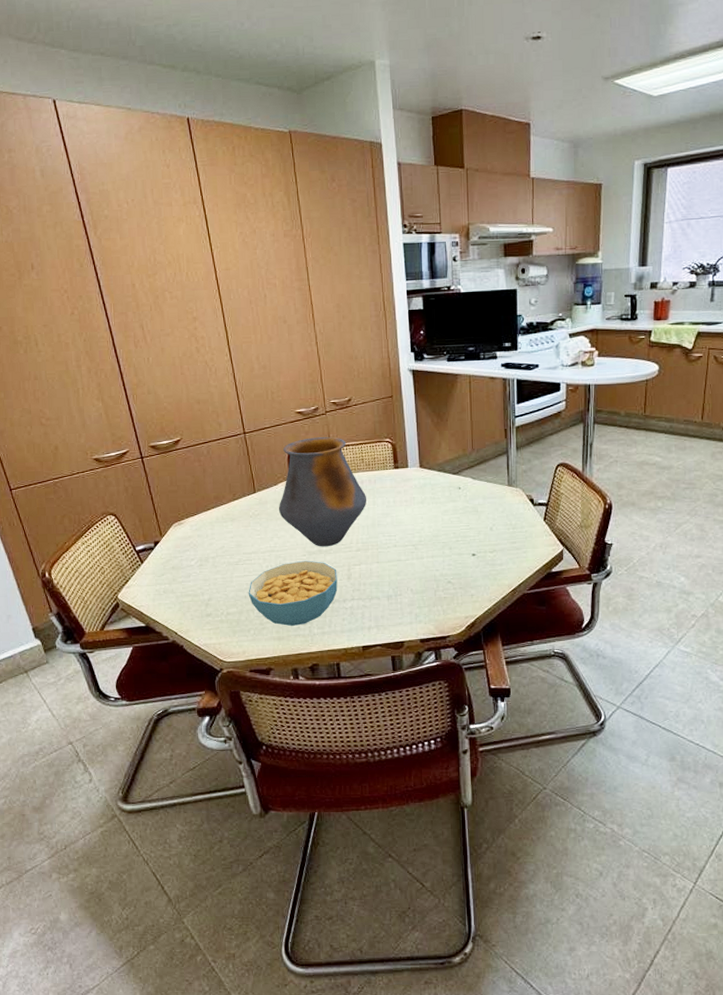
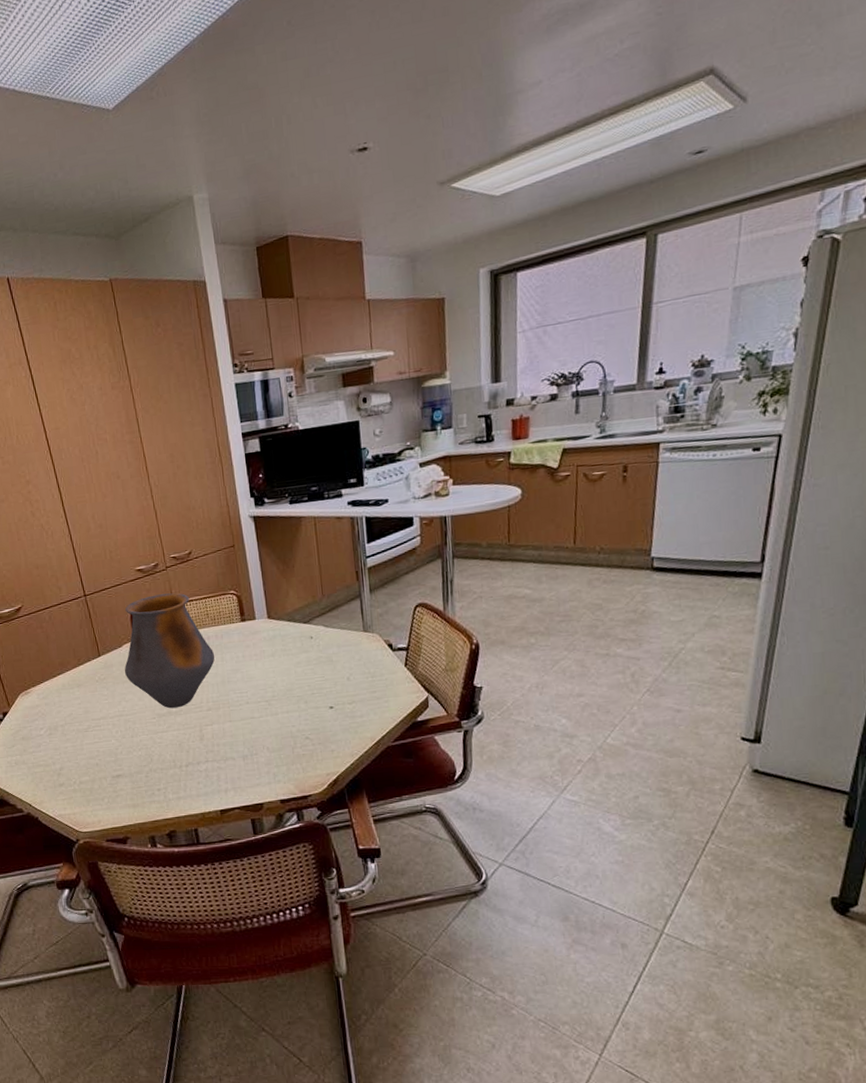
cereal bowl: present [248,560,338,626] -> none [99,723,191,792]

